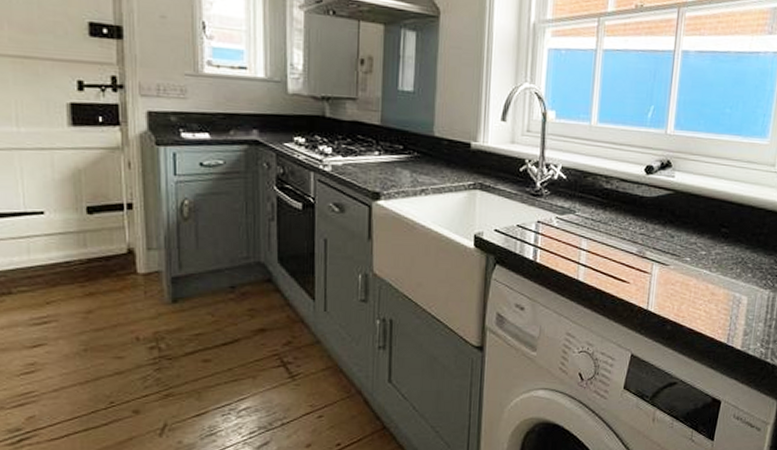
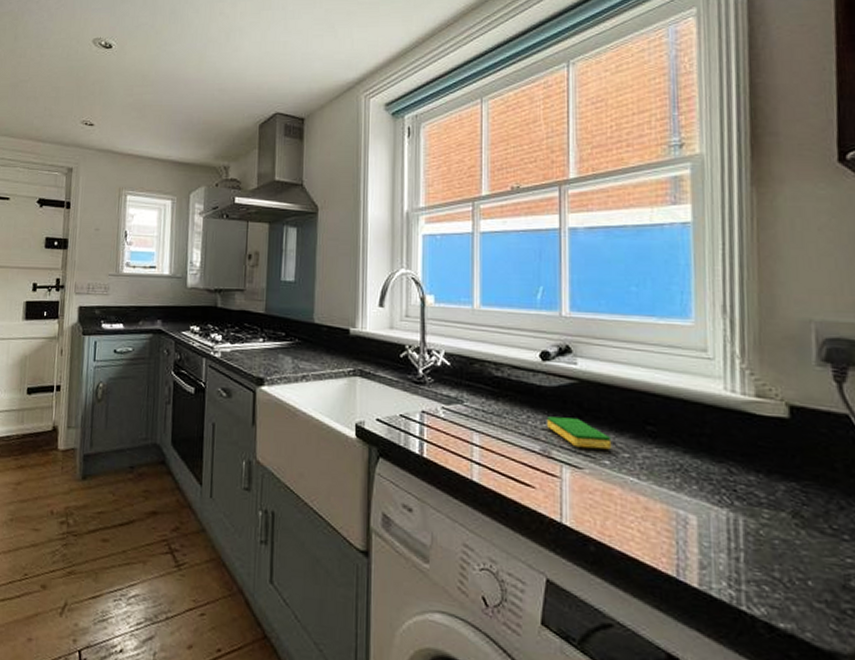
dish sponge: none [645,223,694,249] -> present [547,416,612,450]

